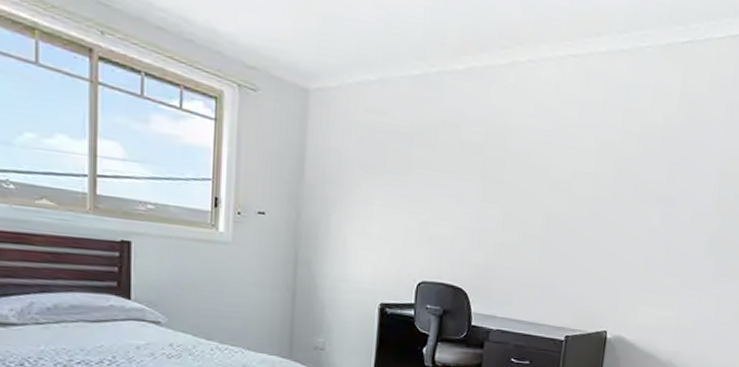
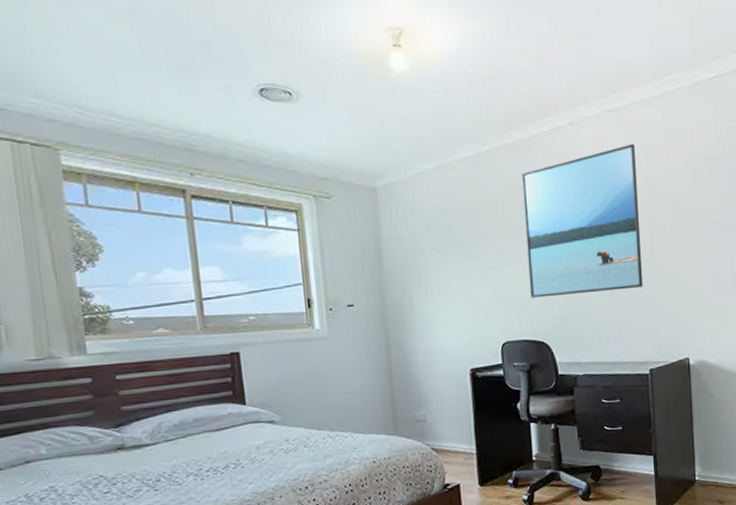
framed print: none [456,95,593,250] -> present [522,143,644,298]

